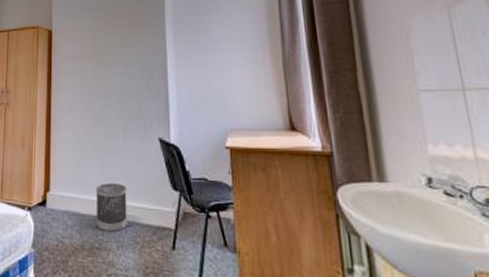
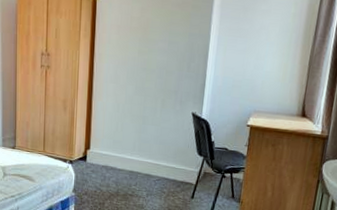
wastebasket: present [95,182,127,233] -> none [130,146,160,184]

